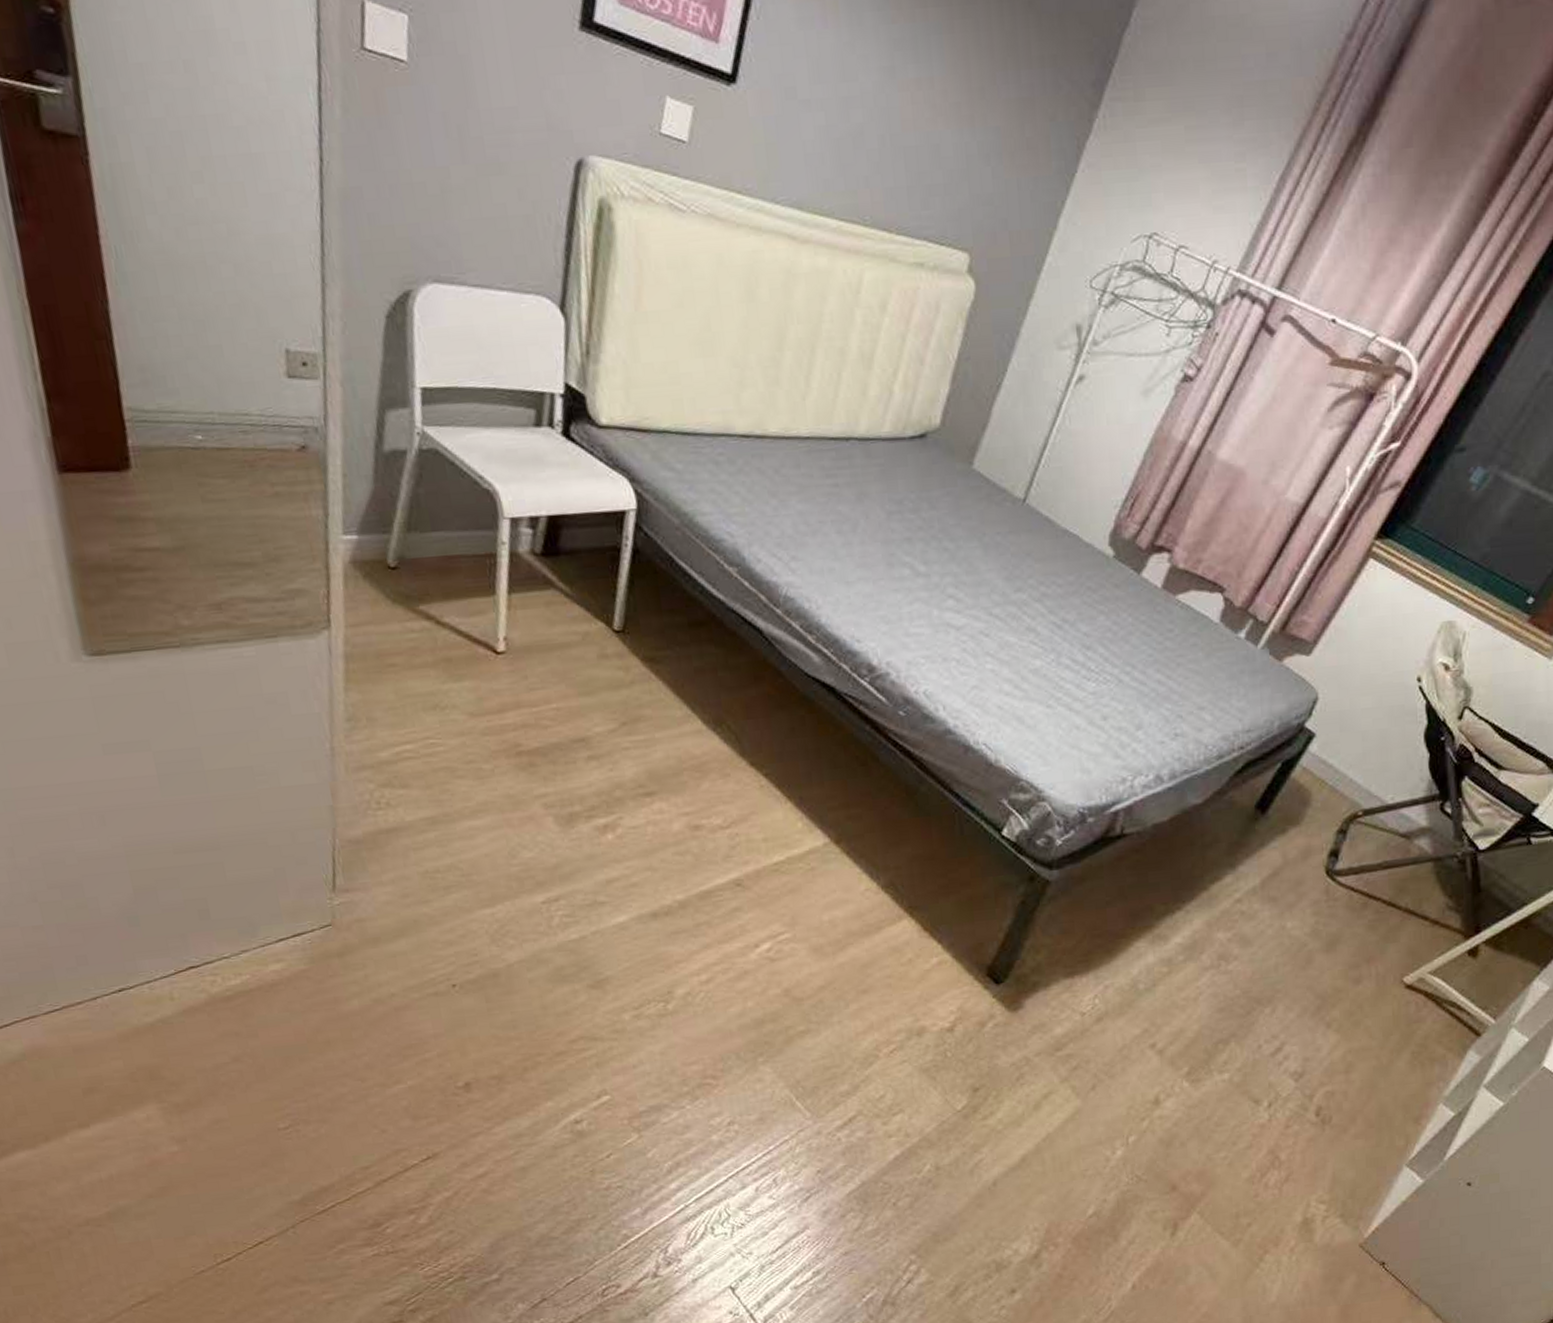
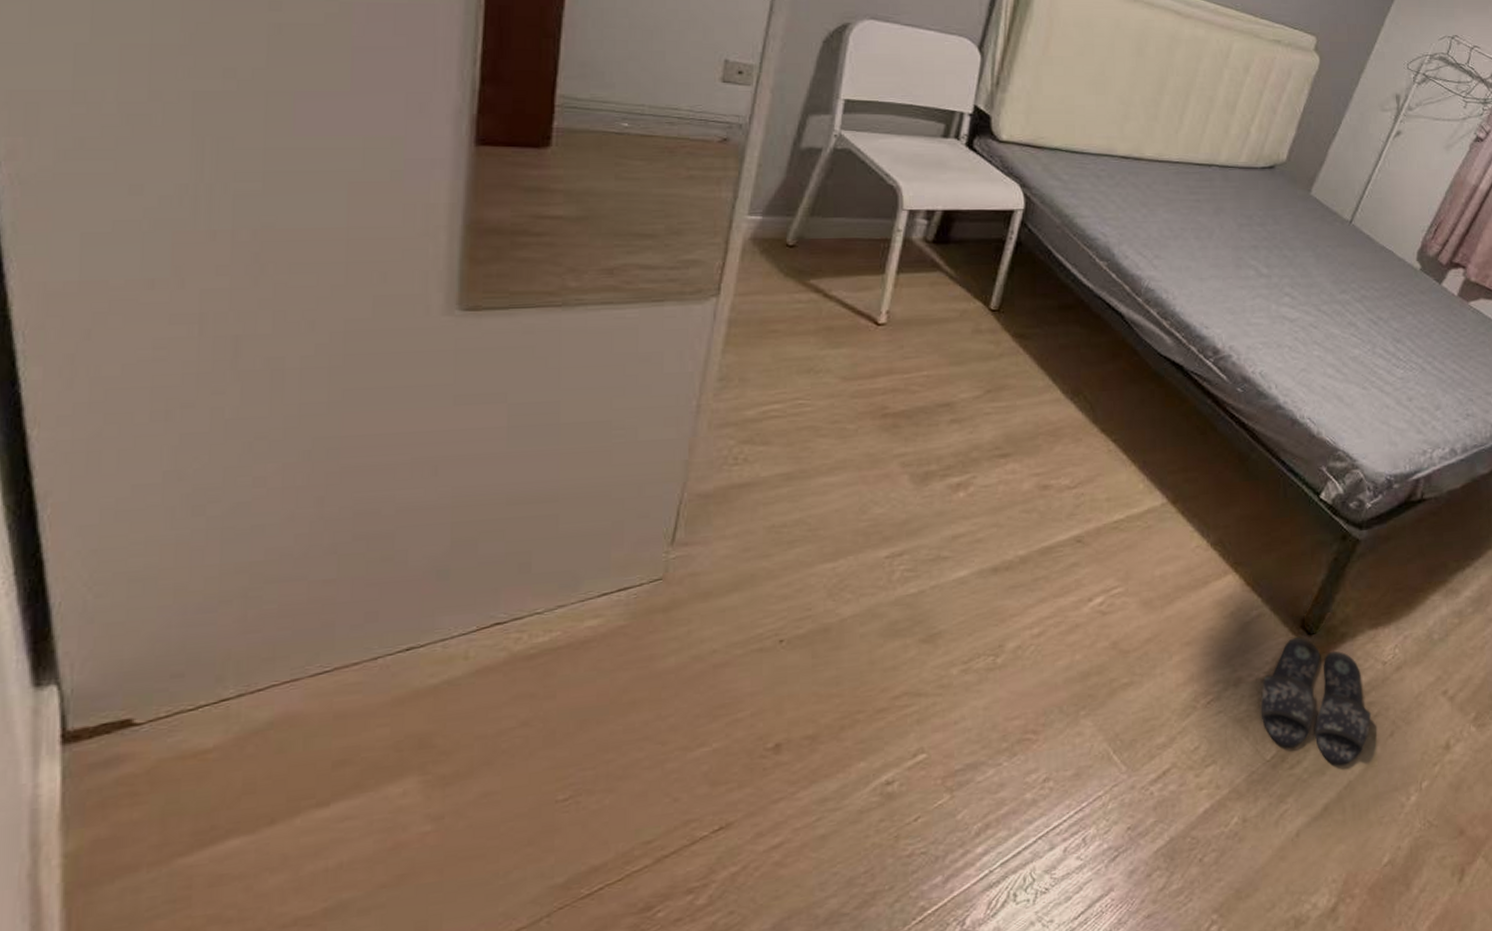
slippers: none [947,985,1071,1118] -> present [1260,636,1372,766]

